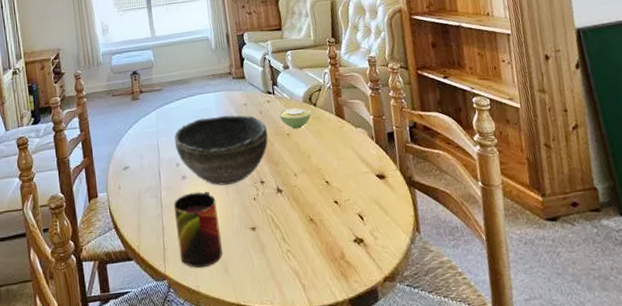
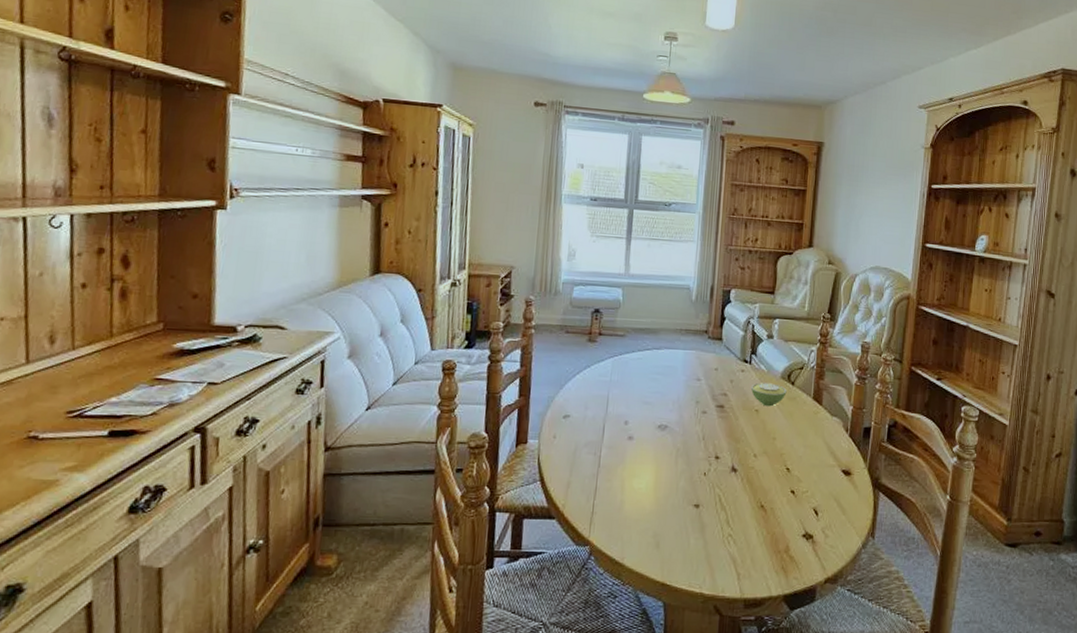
mug: present [173,191,223,268] -> none [609,456,662,539]
bowl: present [174,115,268,186] -> none [627,376,735,454]

